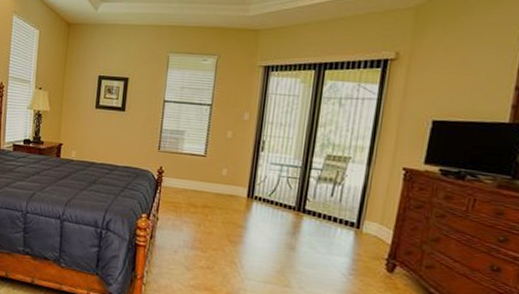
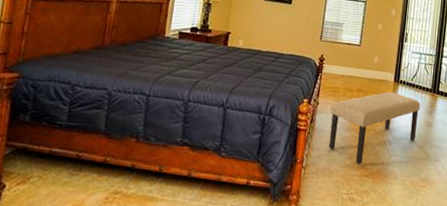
bench: none [170,208,280,286] -> present [328,92,420,164]

